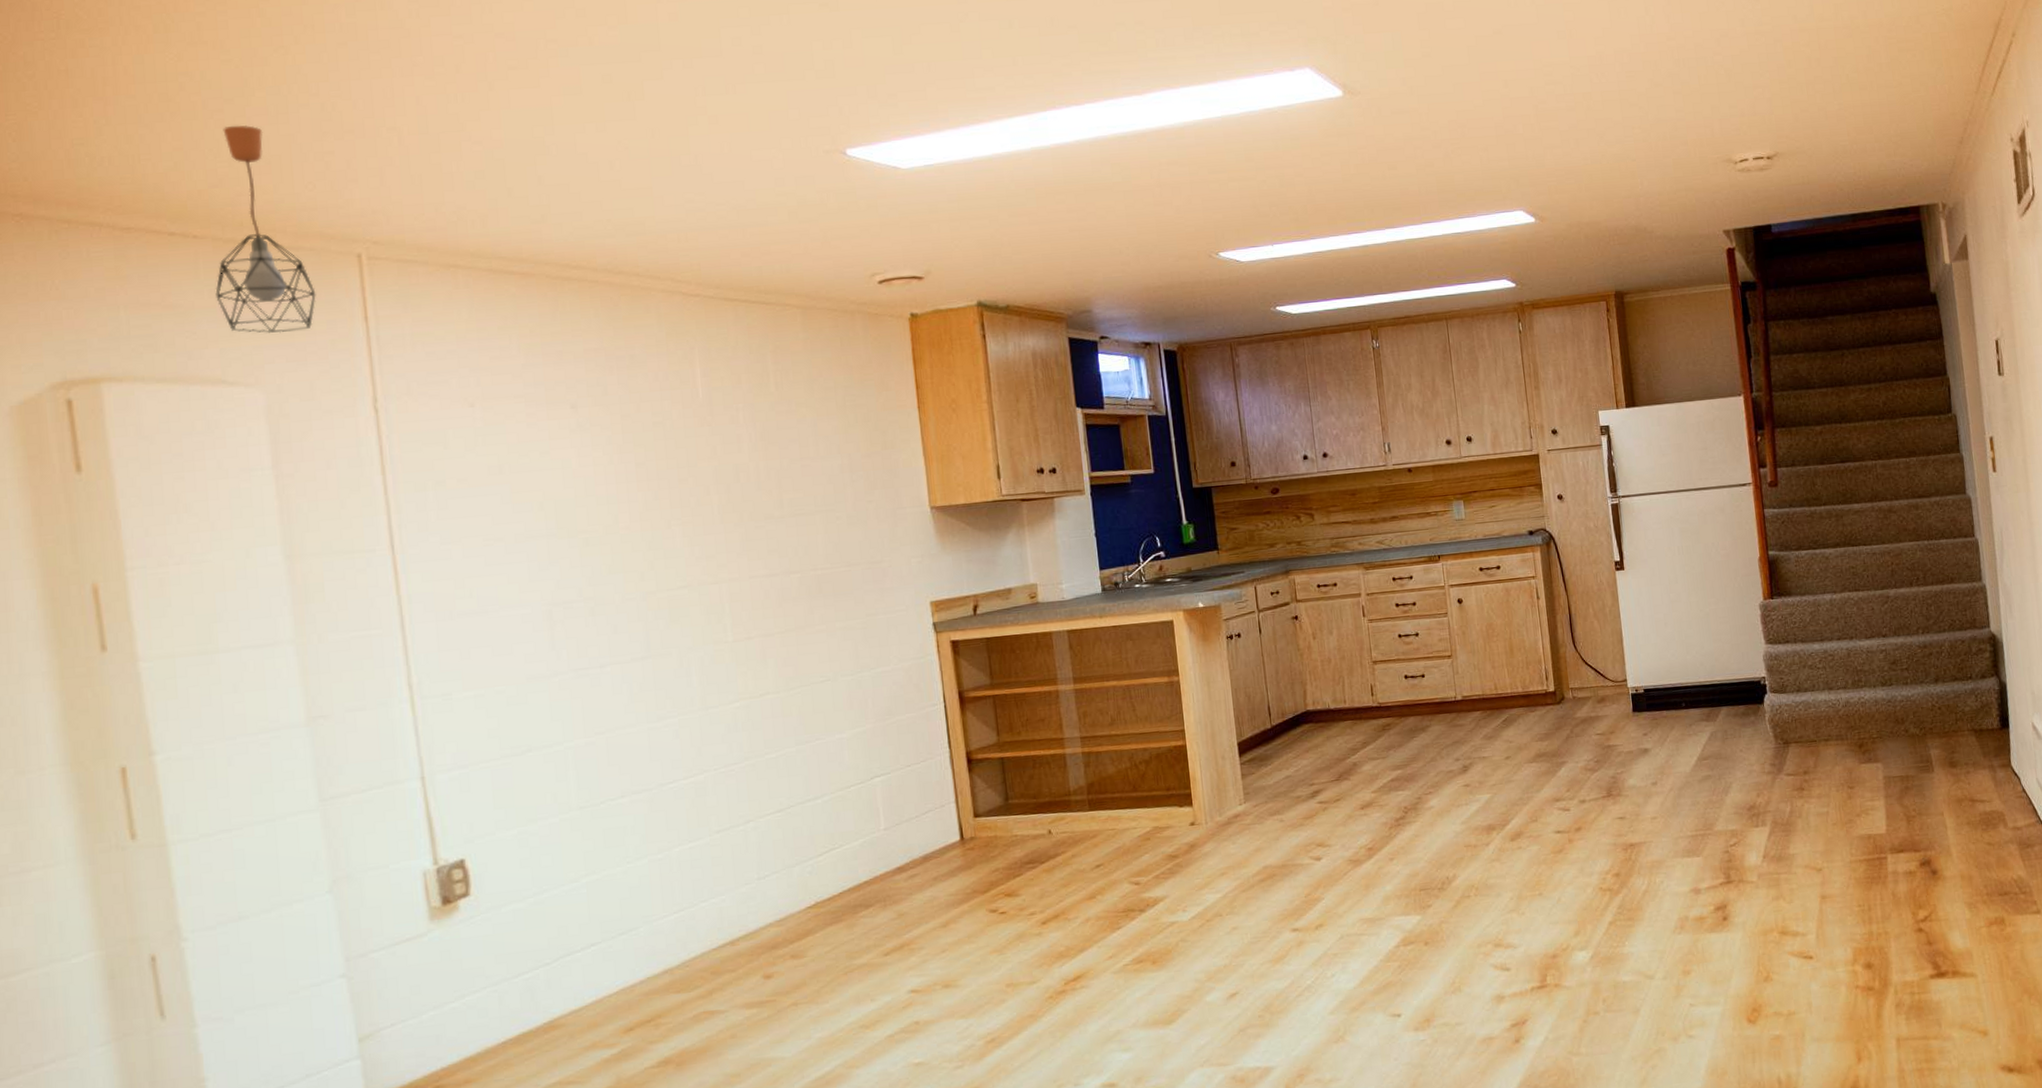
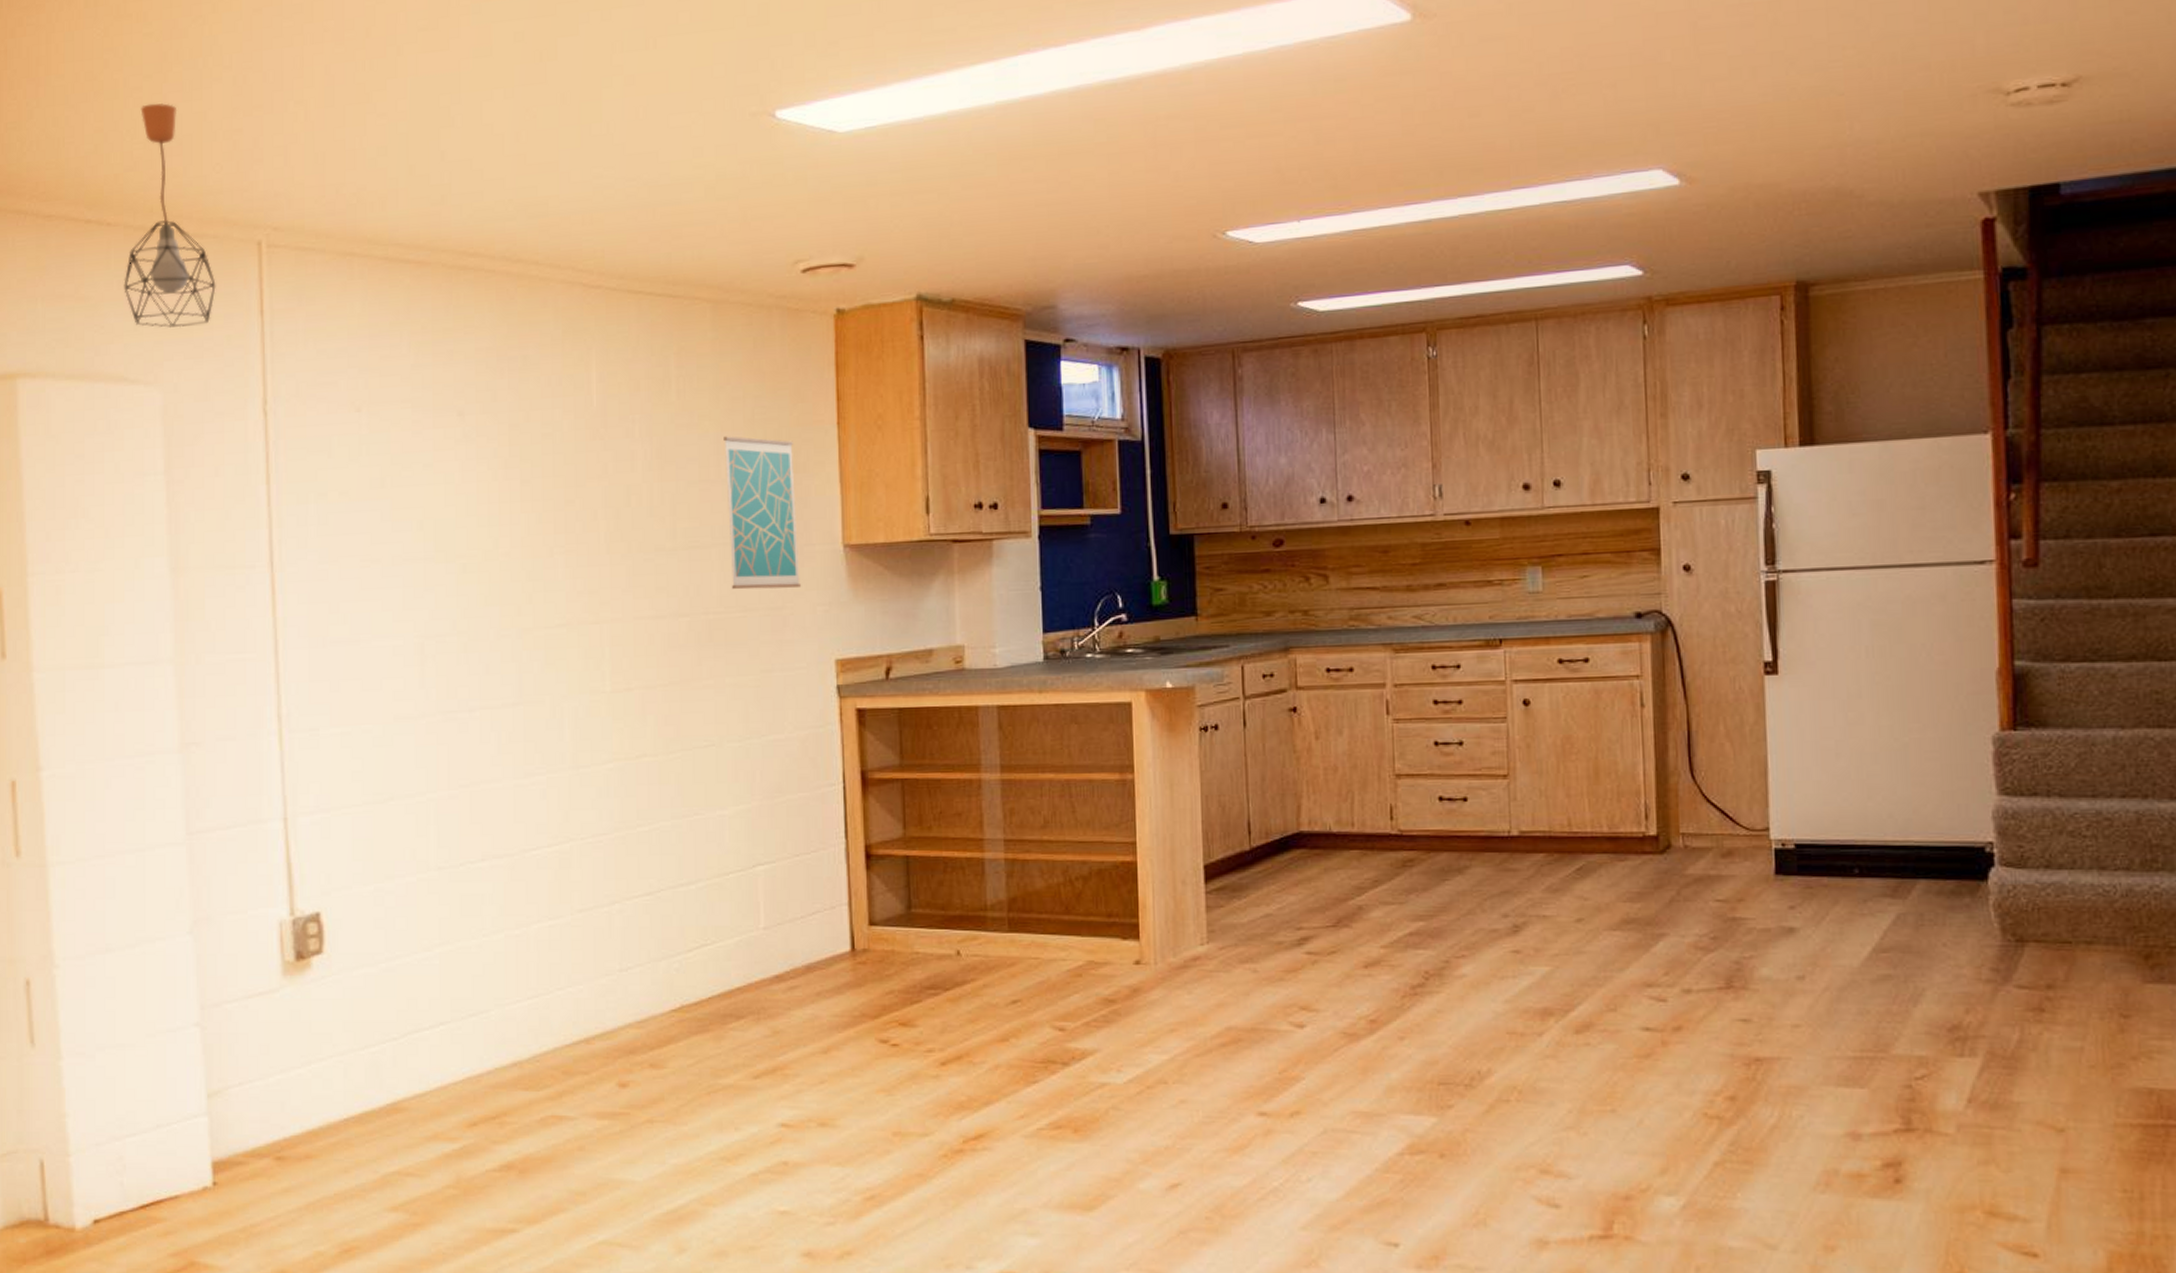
wall art: none [819,420,897,548] -> present [723,436,802,590]

